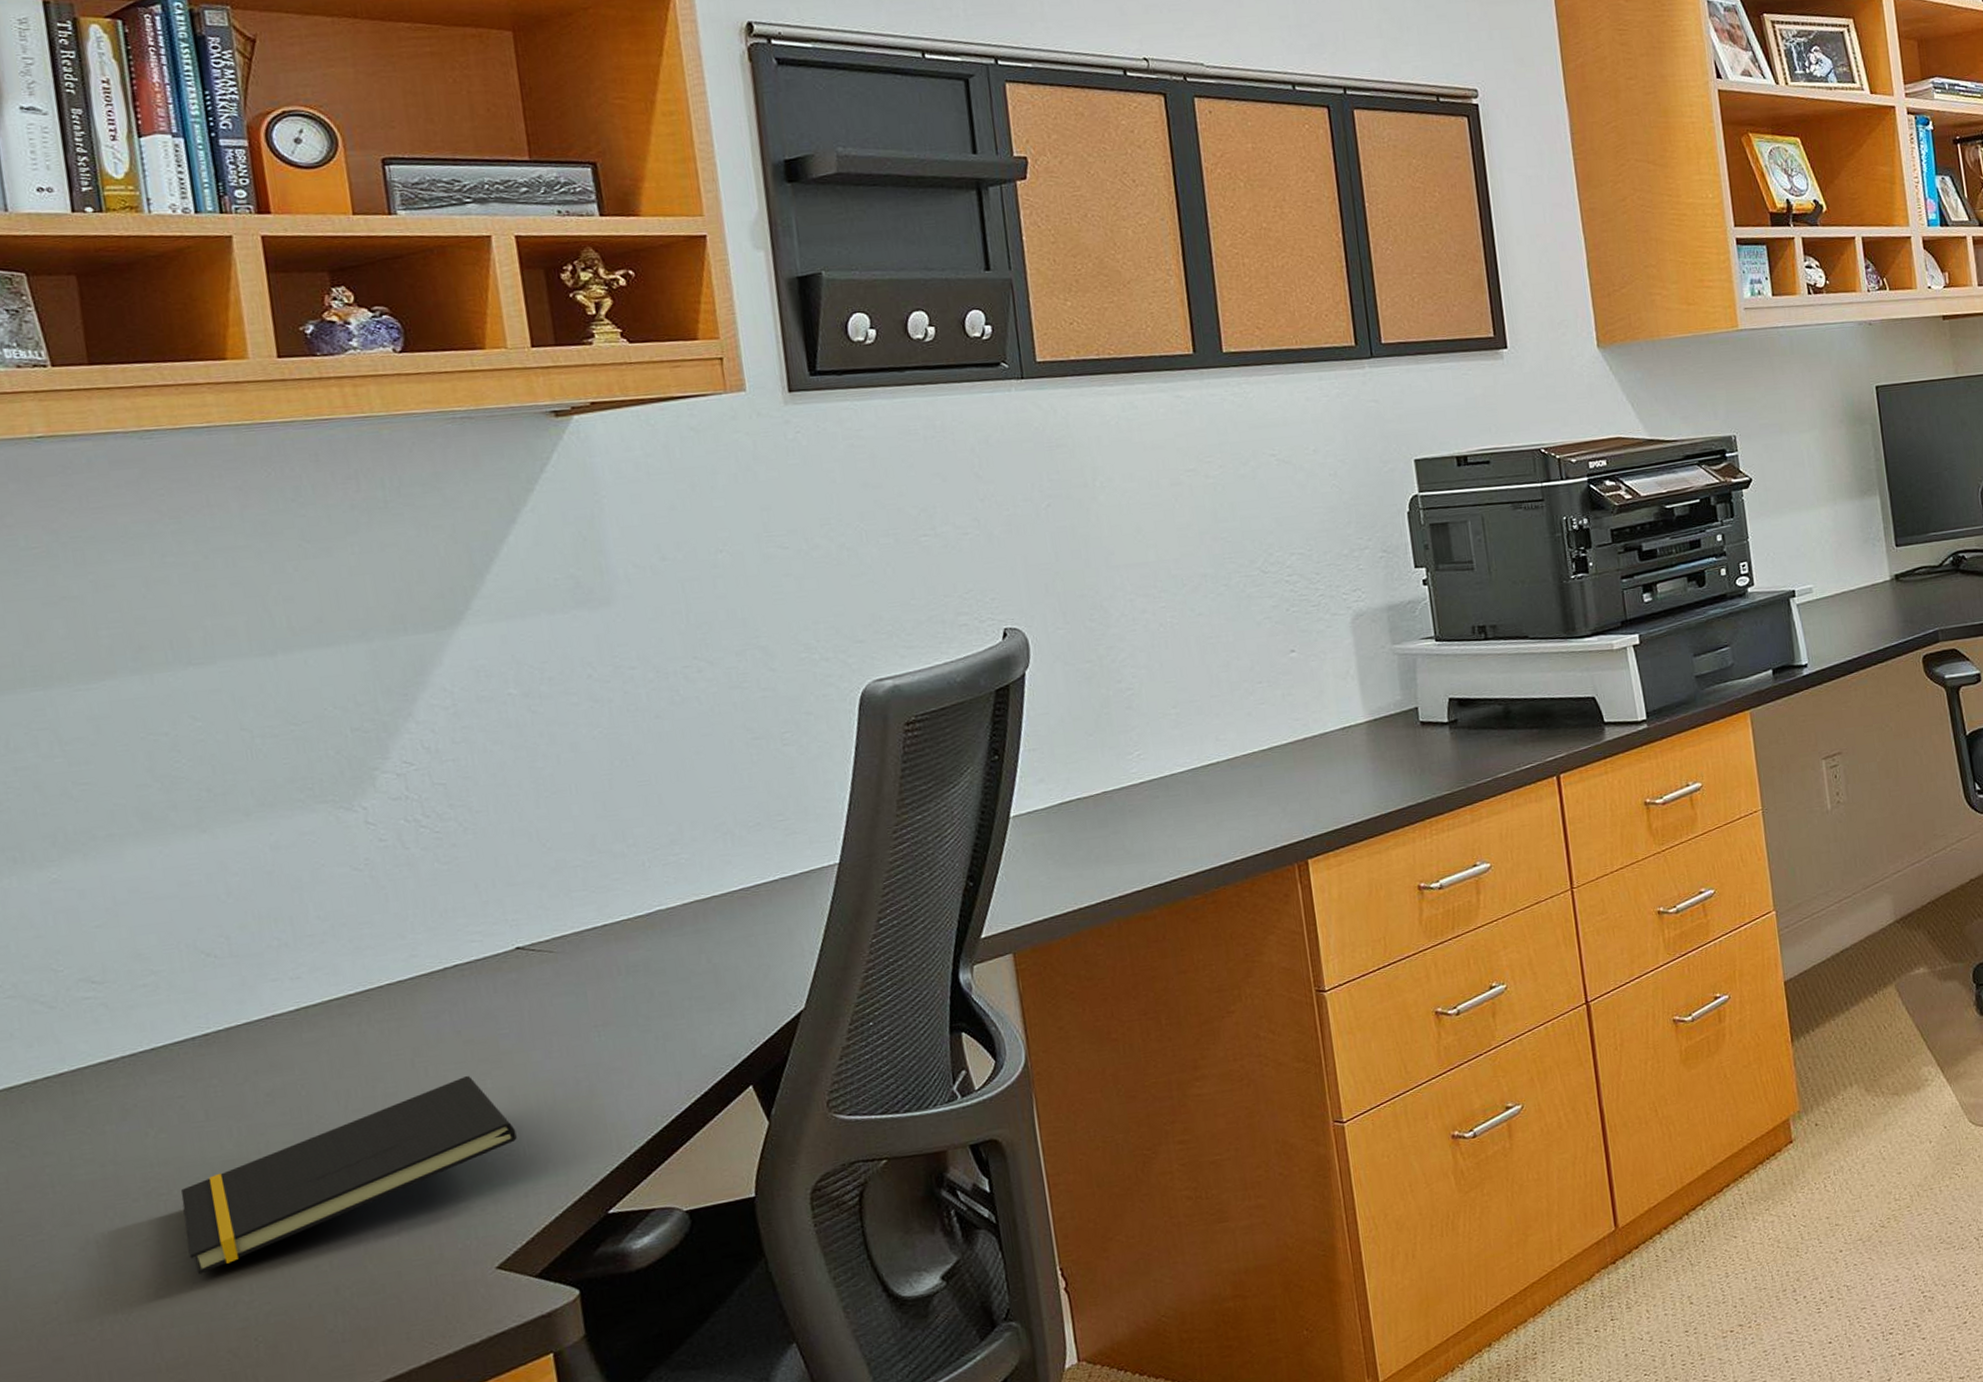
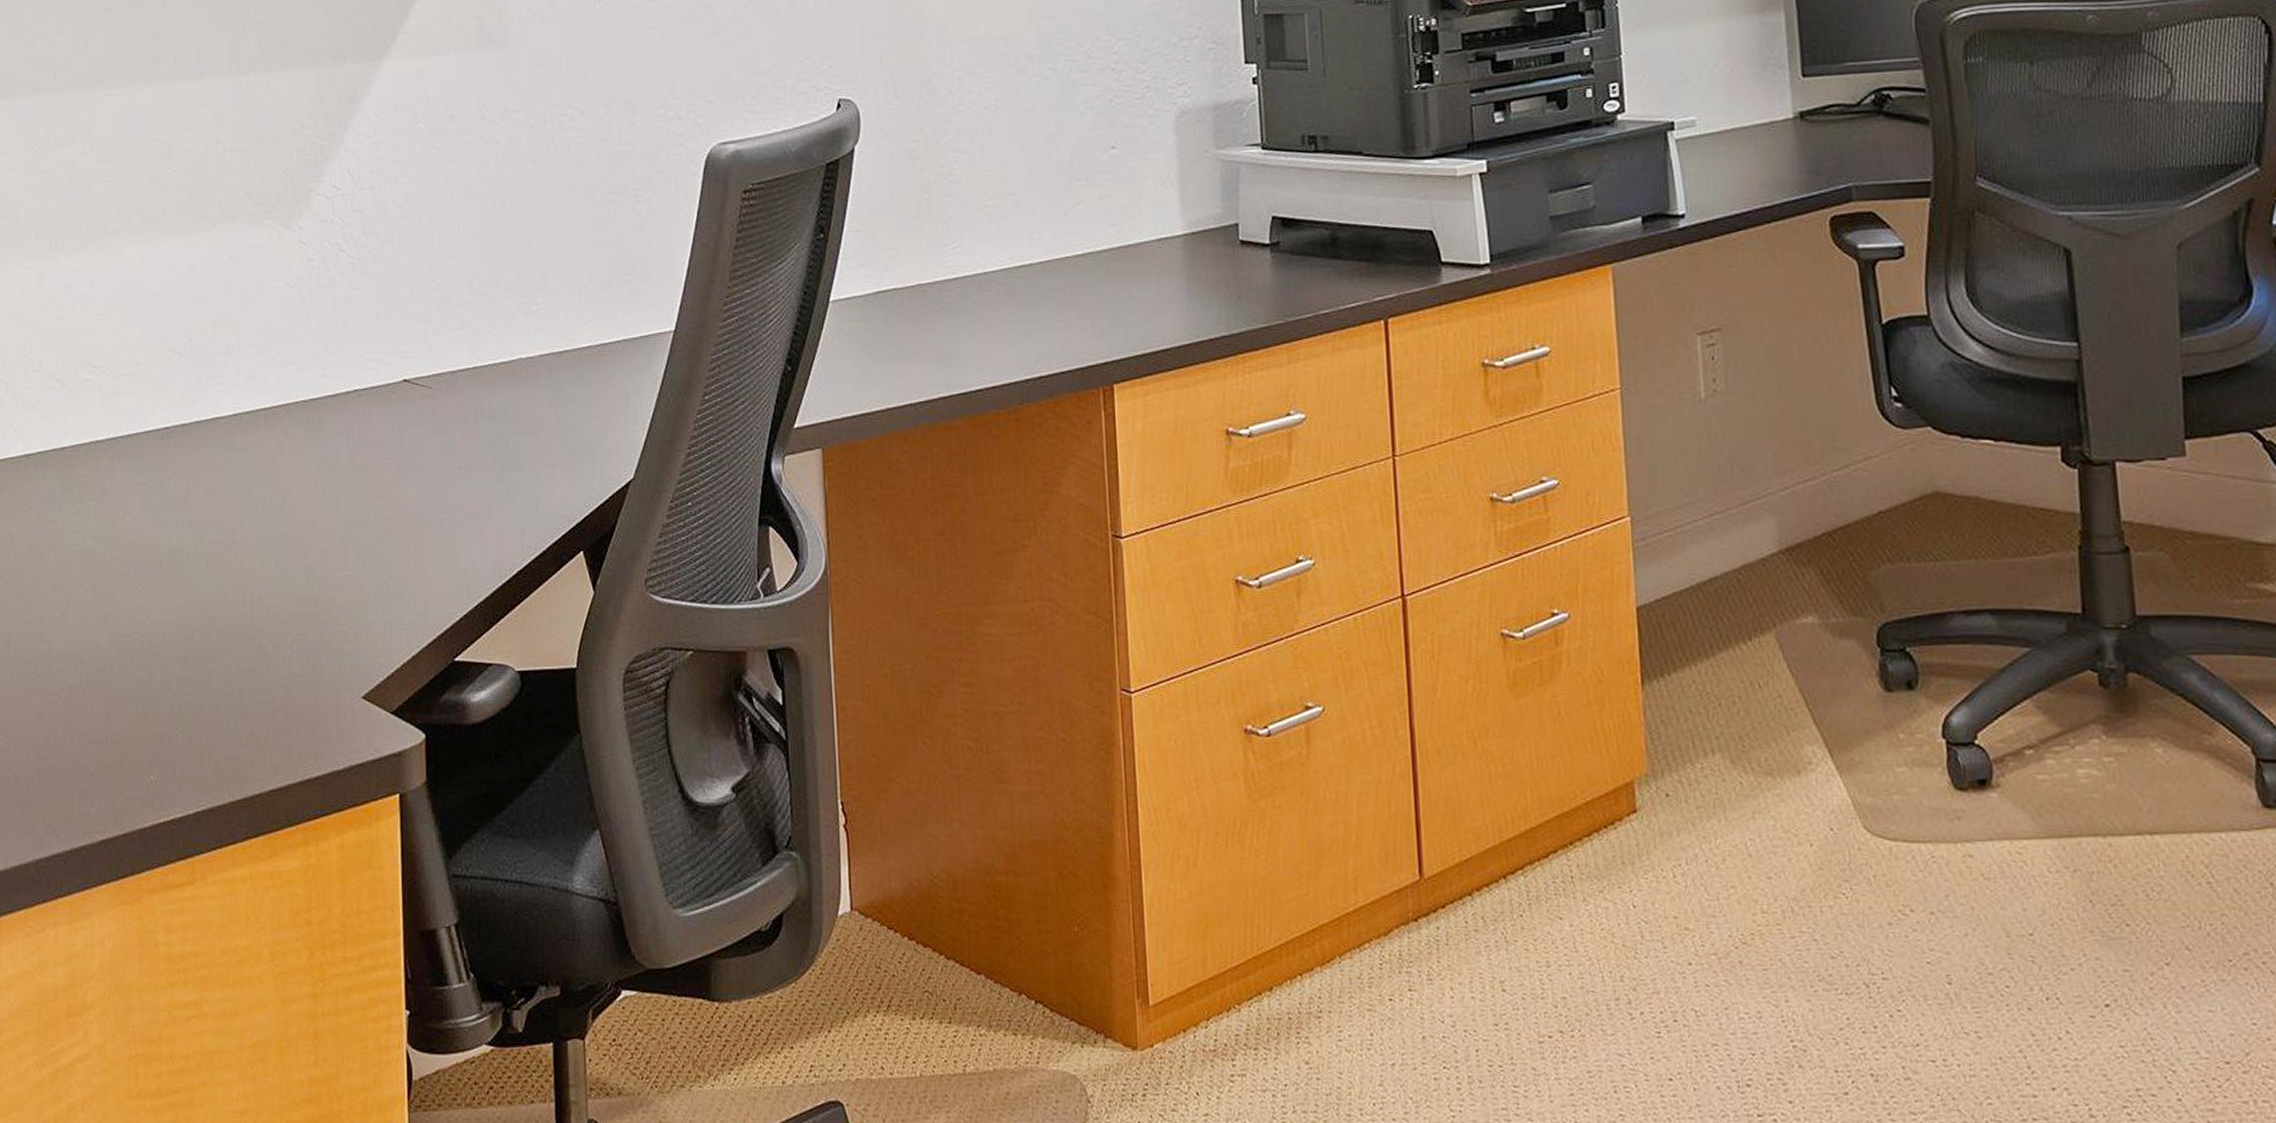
notepad: present [180,1076,517,1275] -> none [136,501,389,656]

